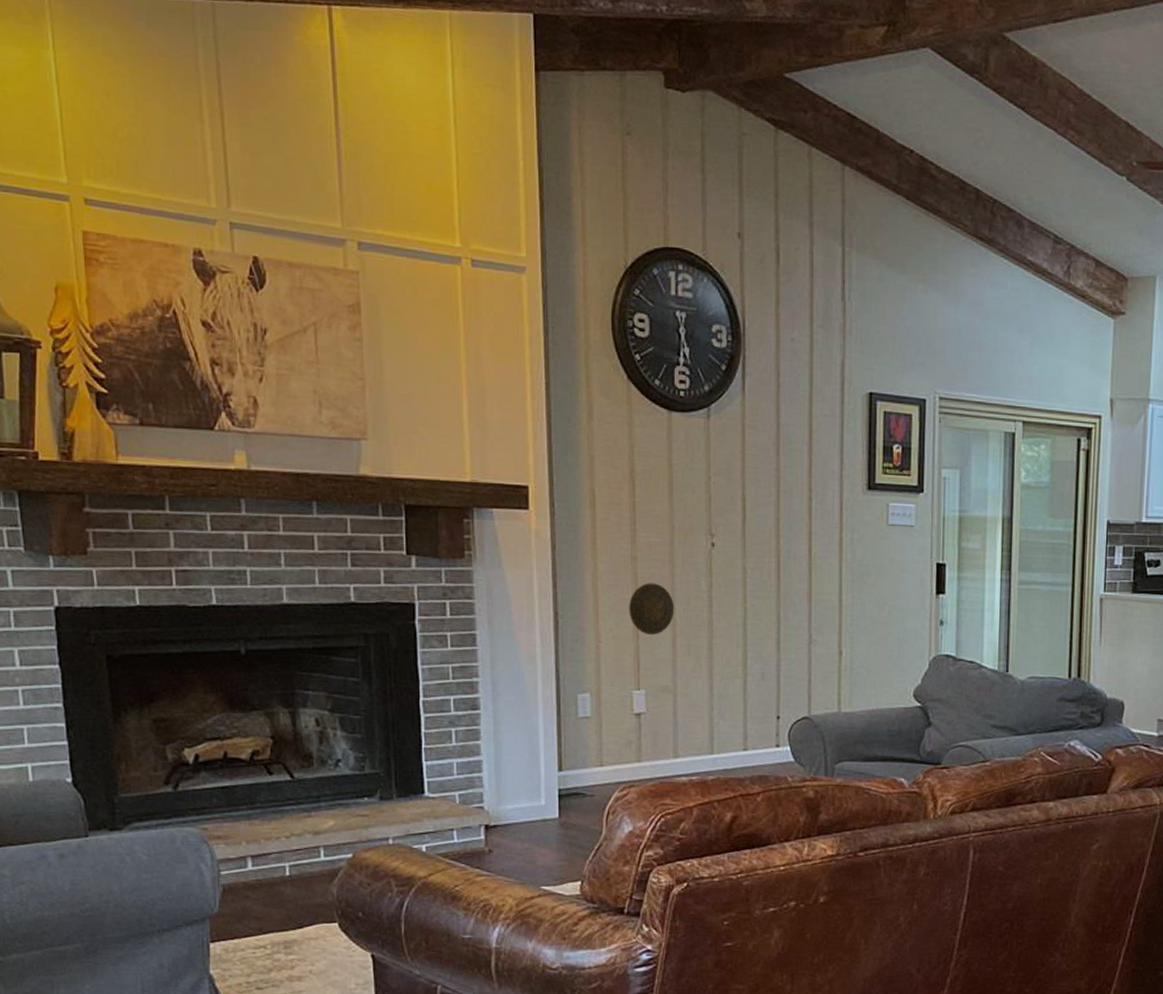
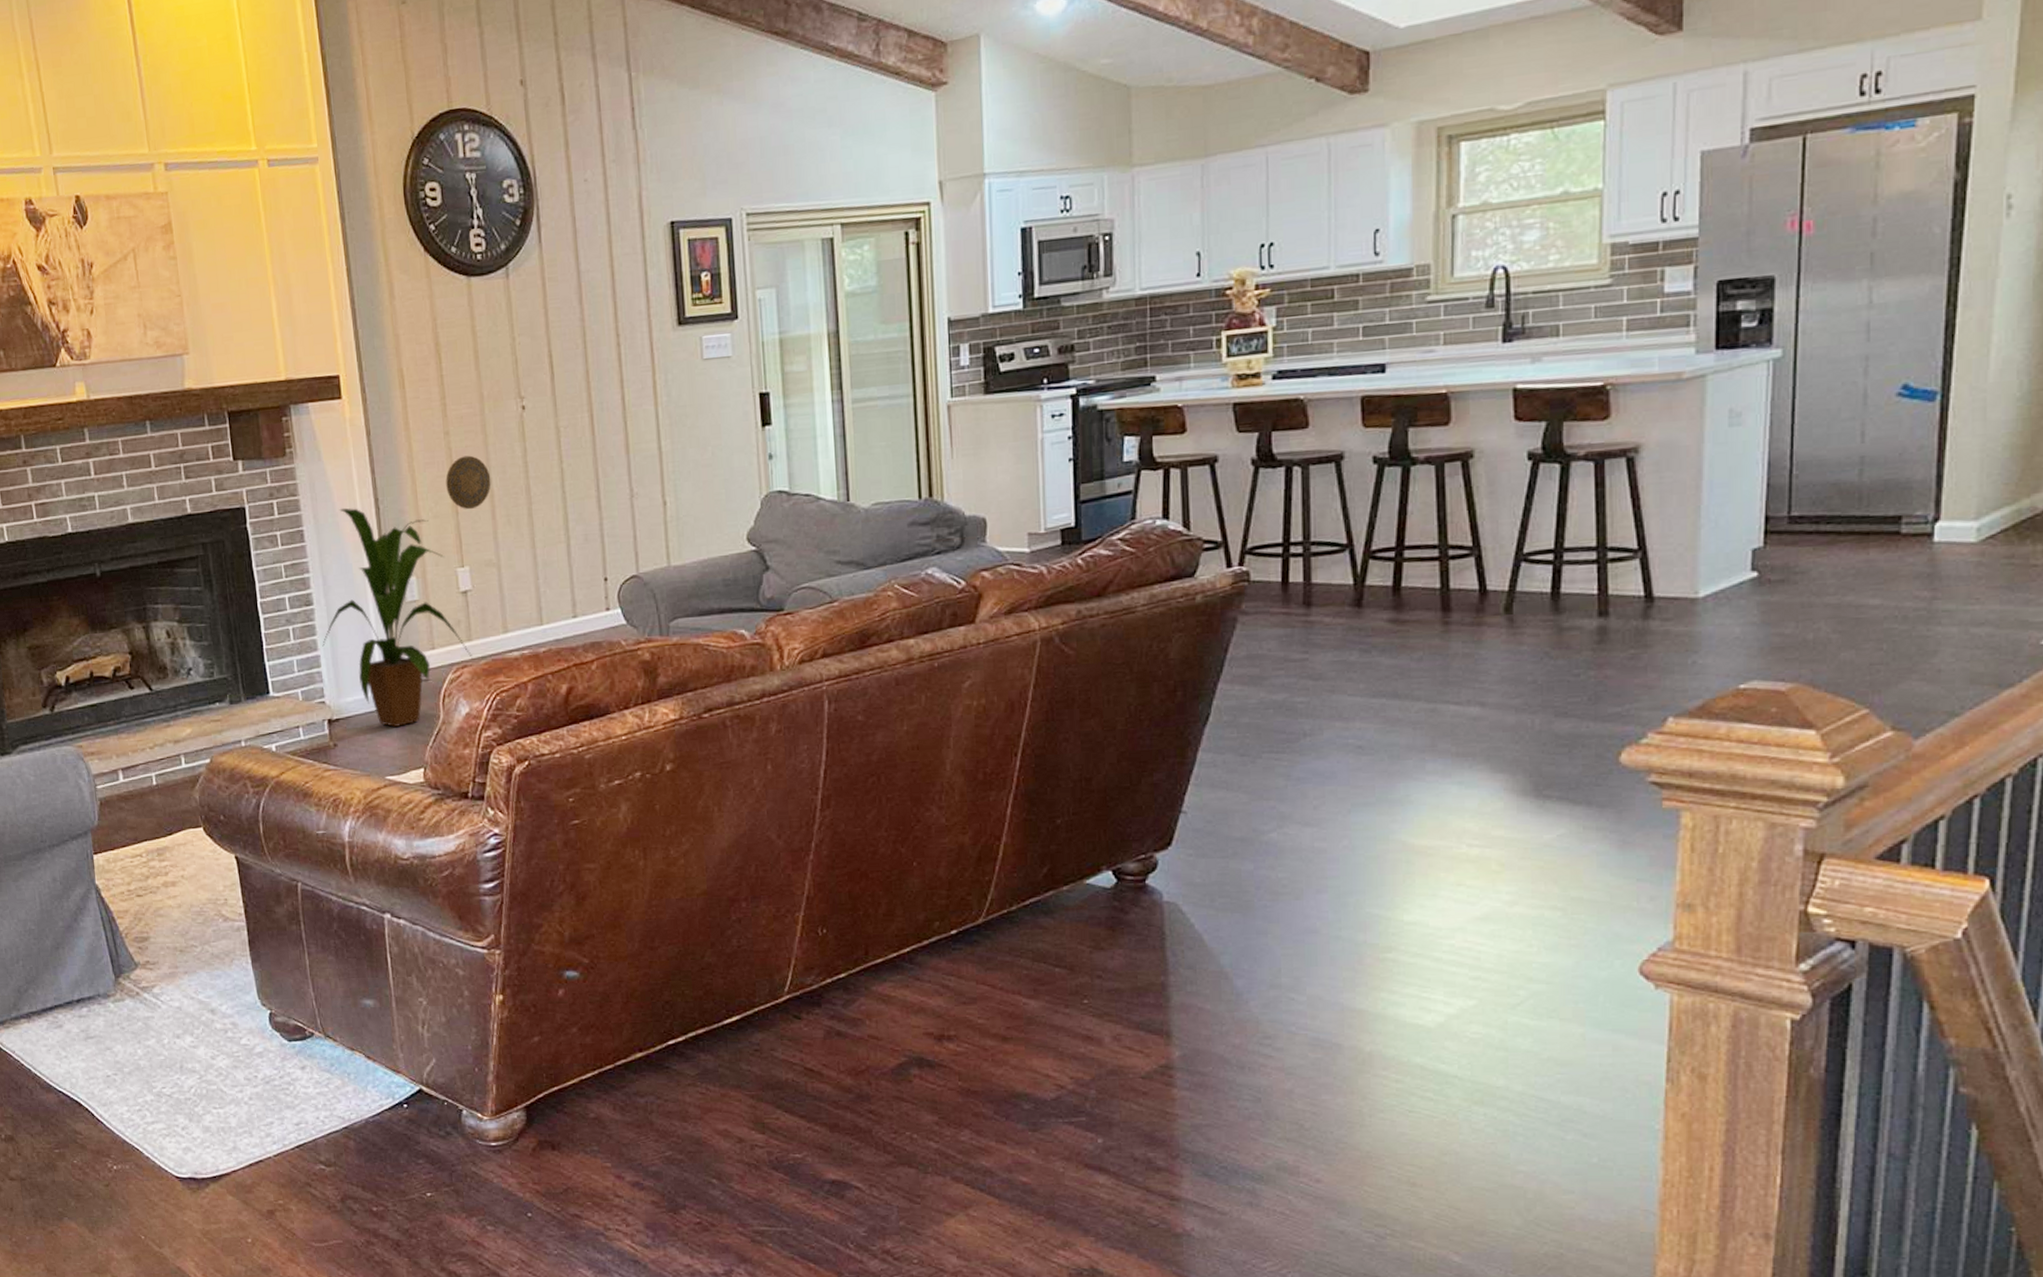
house plant: none [486,617,640,838] -> present [322,507,472,727]

